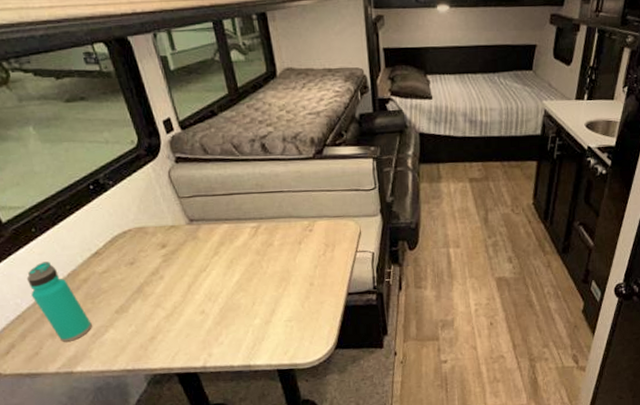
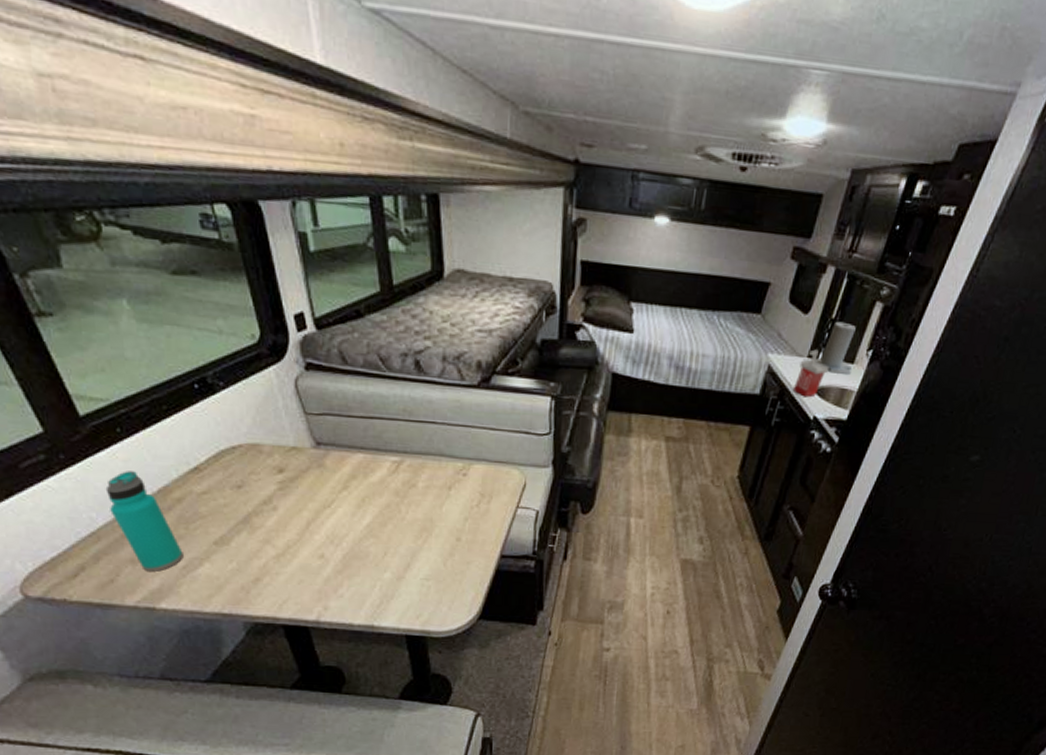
soap dispenser: none [567,92,594,132] -> present [792,349,829,397]
paper towel: none [581,67,613,110] -> present [814,321,856,374]

